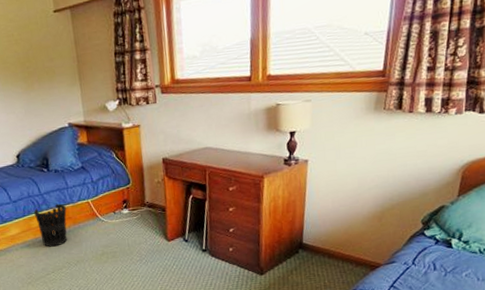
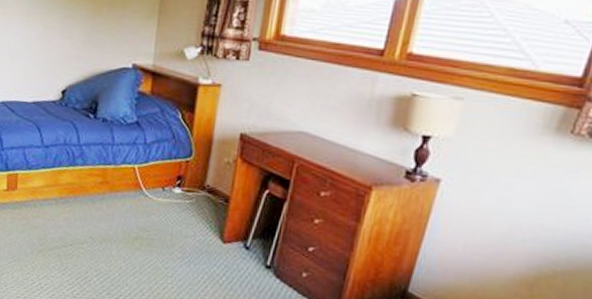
wastebasket: present [34,203,68,247] -> none [66,160,106,214]

